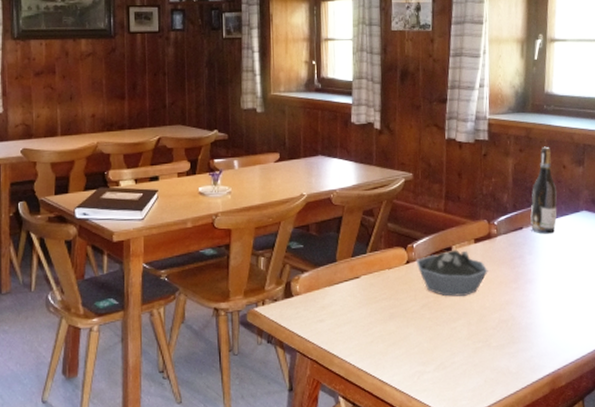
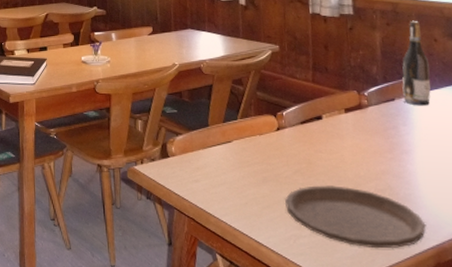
plate: none [410,318,544,380] -> present [284,185,426,249]
bowl: present [416,249,488,297] -> none [286,118,361,164]

